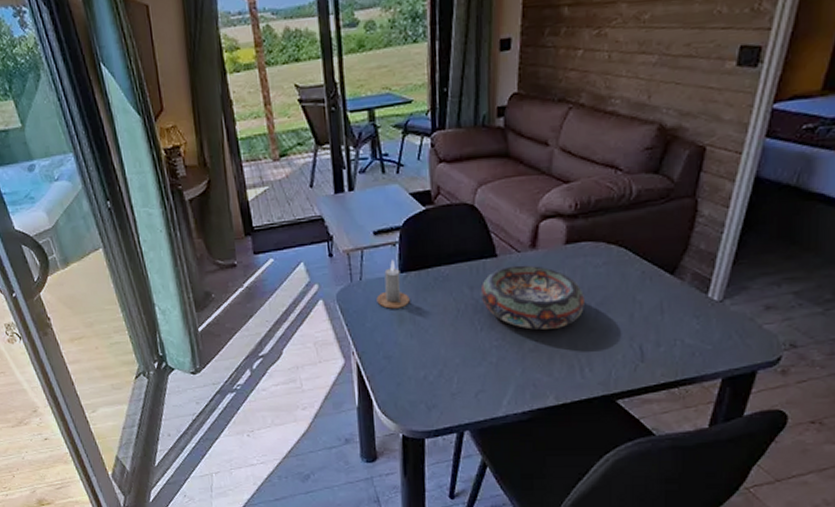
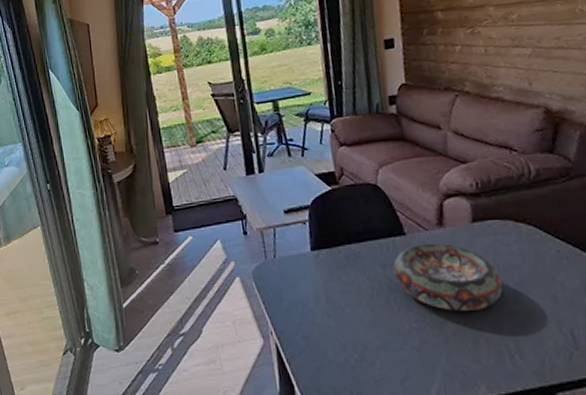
candle: present [376,260,410,309] -> none [291,238,324,287]

